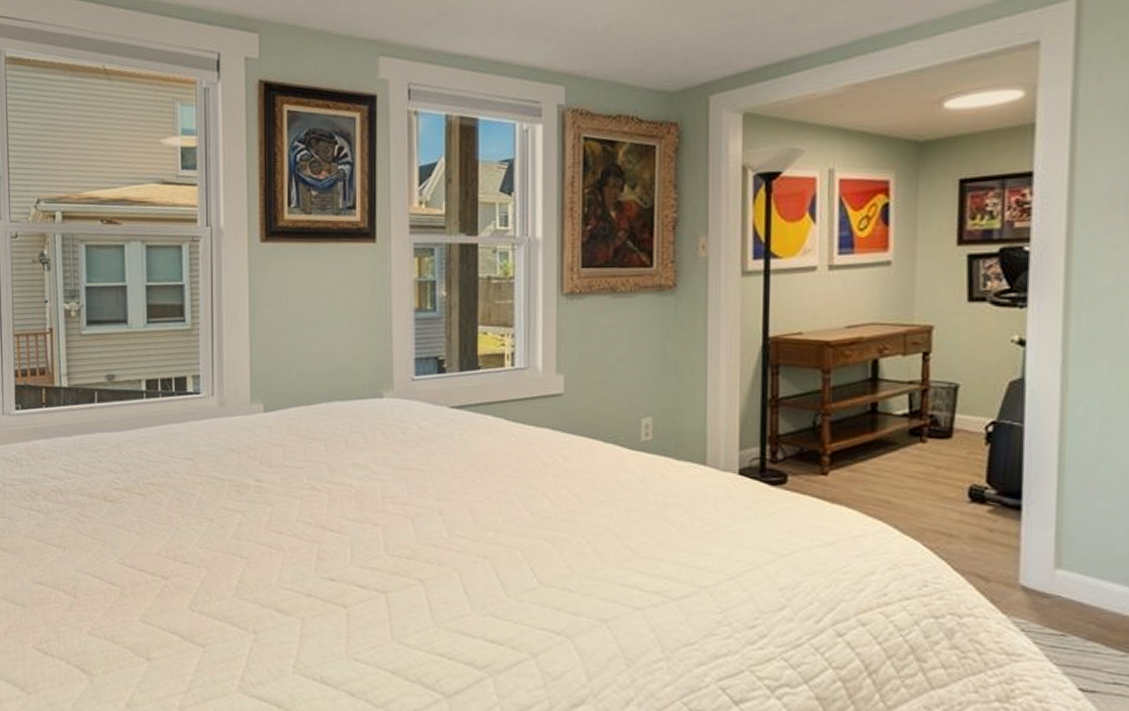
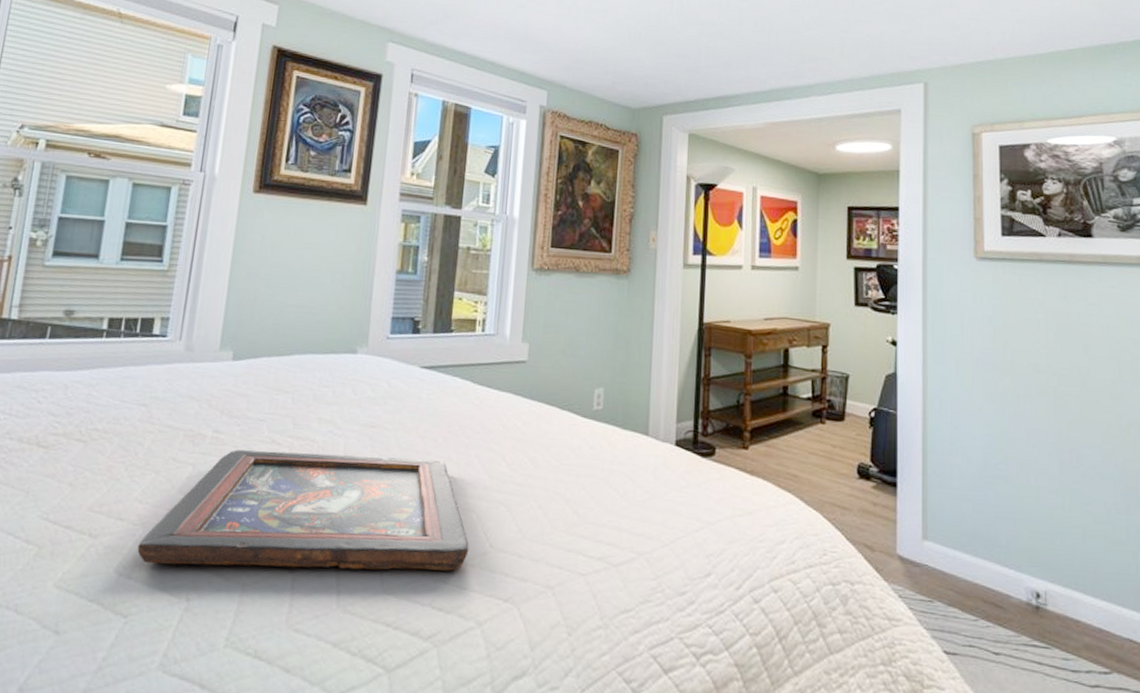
decorative tray: none [204,497,517,606] -> present [137,449,469,571]

